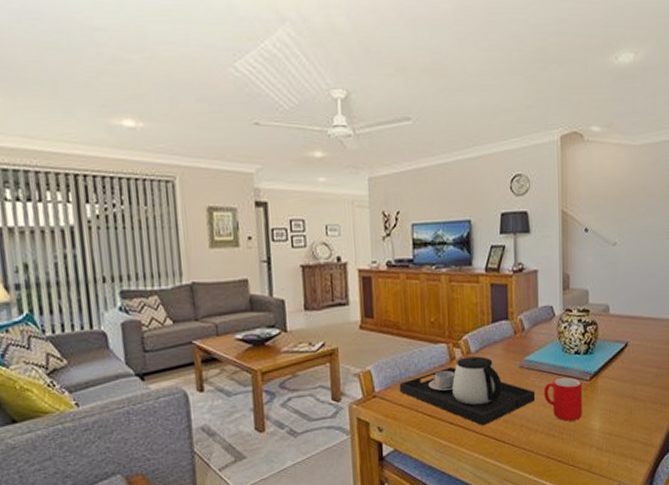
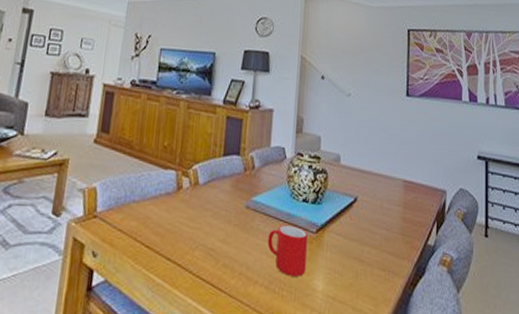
teapot: present [399,356,536,426] -> none [121,188,259,268]

